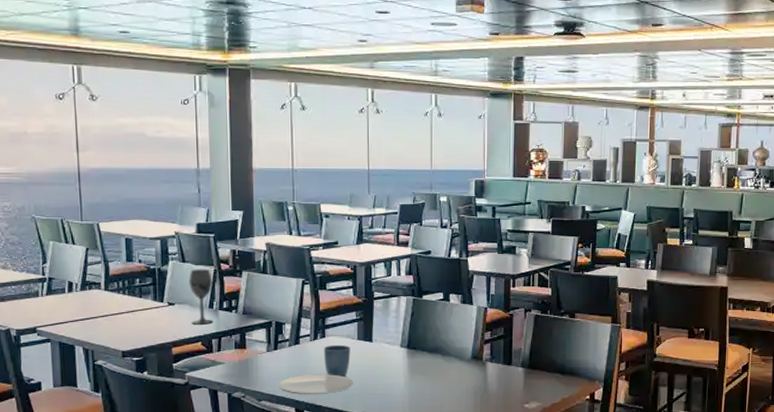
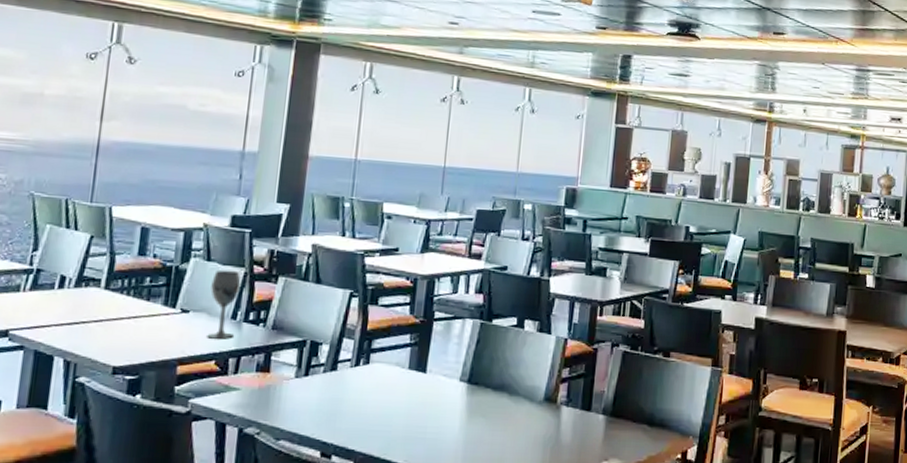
plate: present [278,374,353,395] -> none [303,409,397,437]
cup: present [323,344,351,378] -> none [364,373,399,416]

